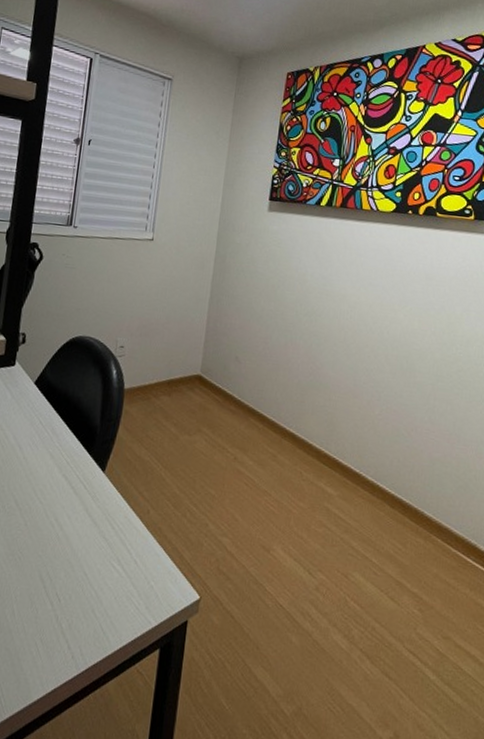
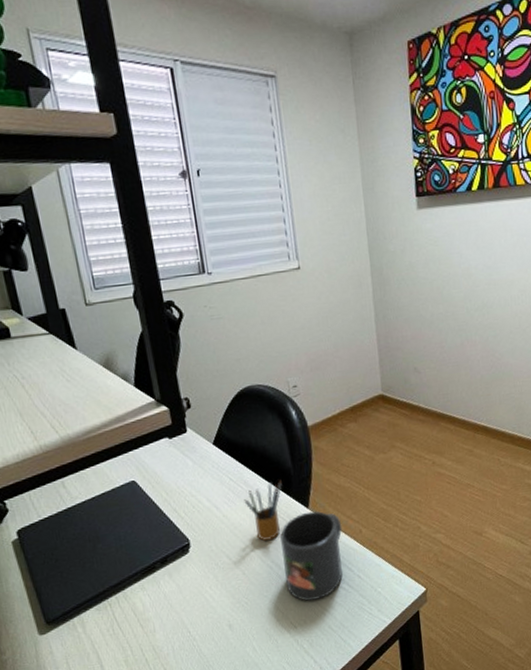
pencil box: none [46,435,87,496] -> present [244,480,282,541]
mug: none [62,476,132,576] -> present [280,511,343,601]

